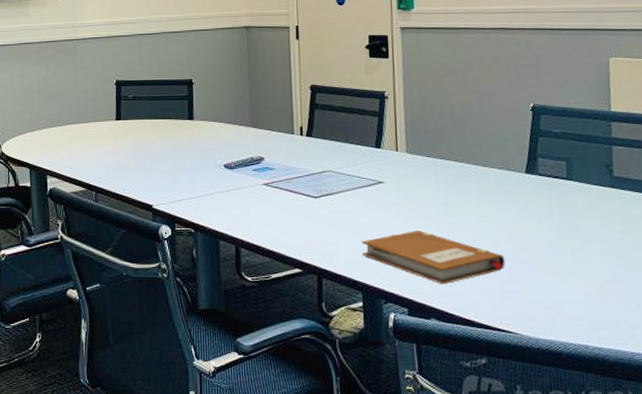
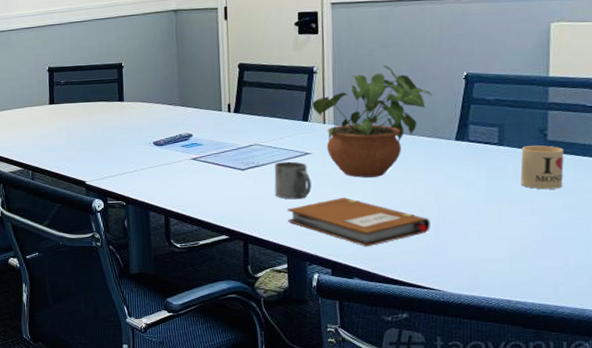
mug: none [347,190,386,231] -> present [274,161,312,200]
potted plant: none [384,93,501,210] -> present [312,65,432,178]
mug: none [589,181,631,227] -> present [520,145,564,190]

